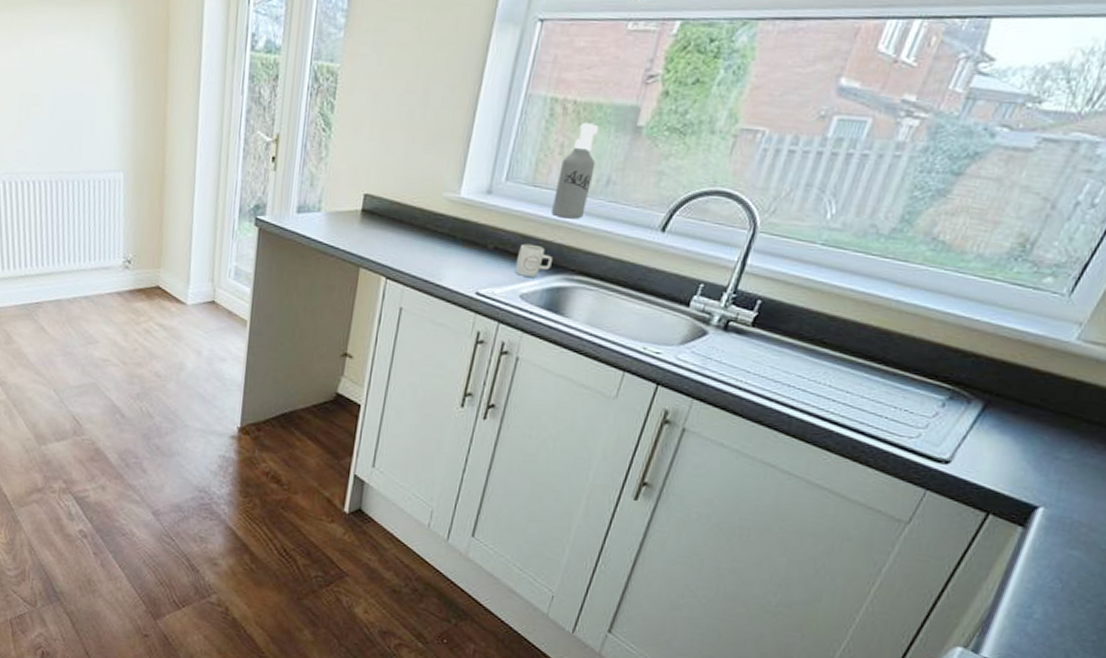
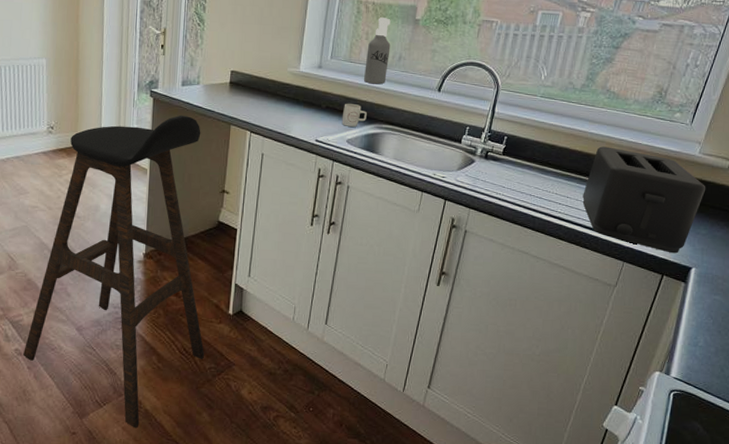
bar stool: none [88,251,320,639] -> present [22,115,204,429]
toaster: none [870,321,1082,485] -> present [582,146,706,254]

